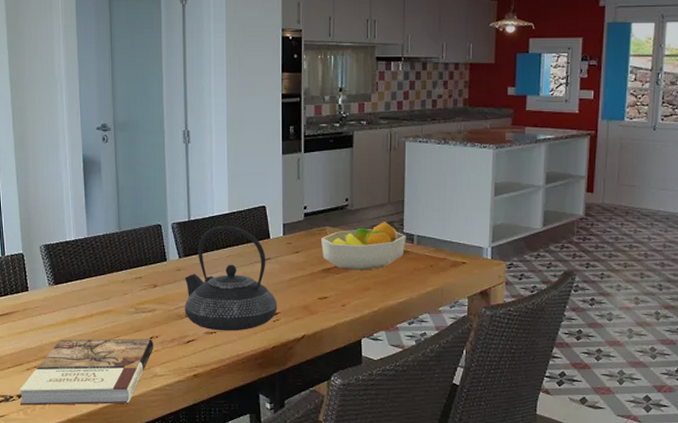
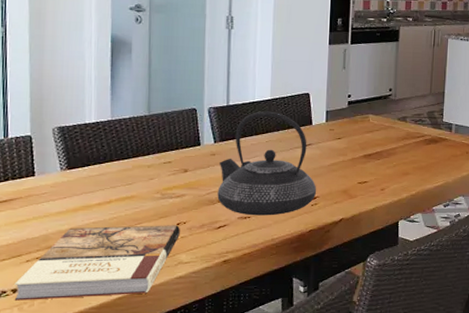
fruit bowl: present [321,222,406,270] -> none [364,111,445,156]

